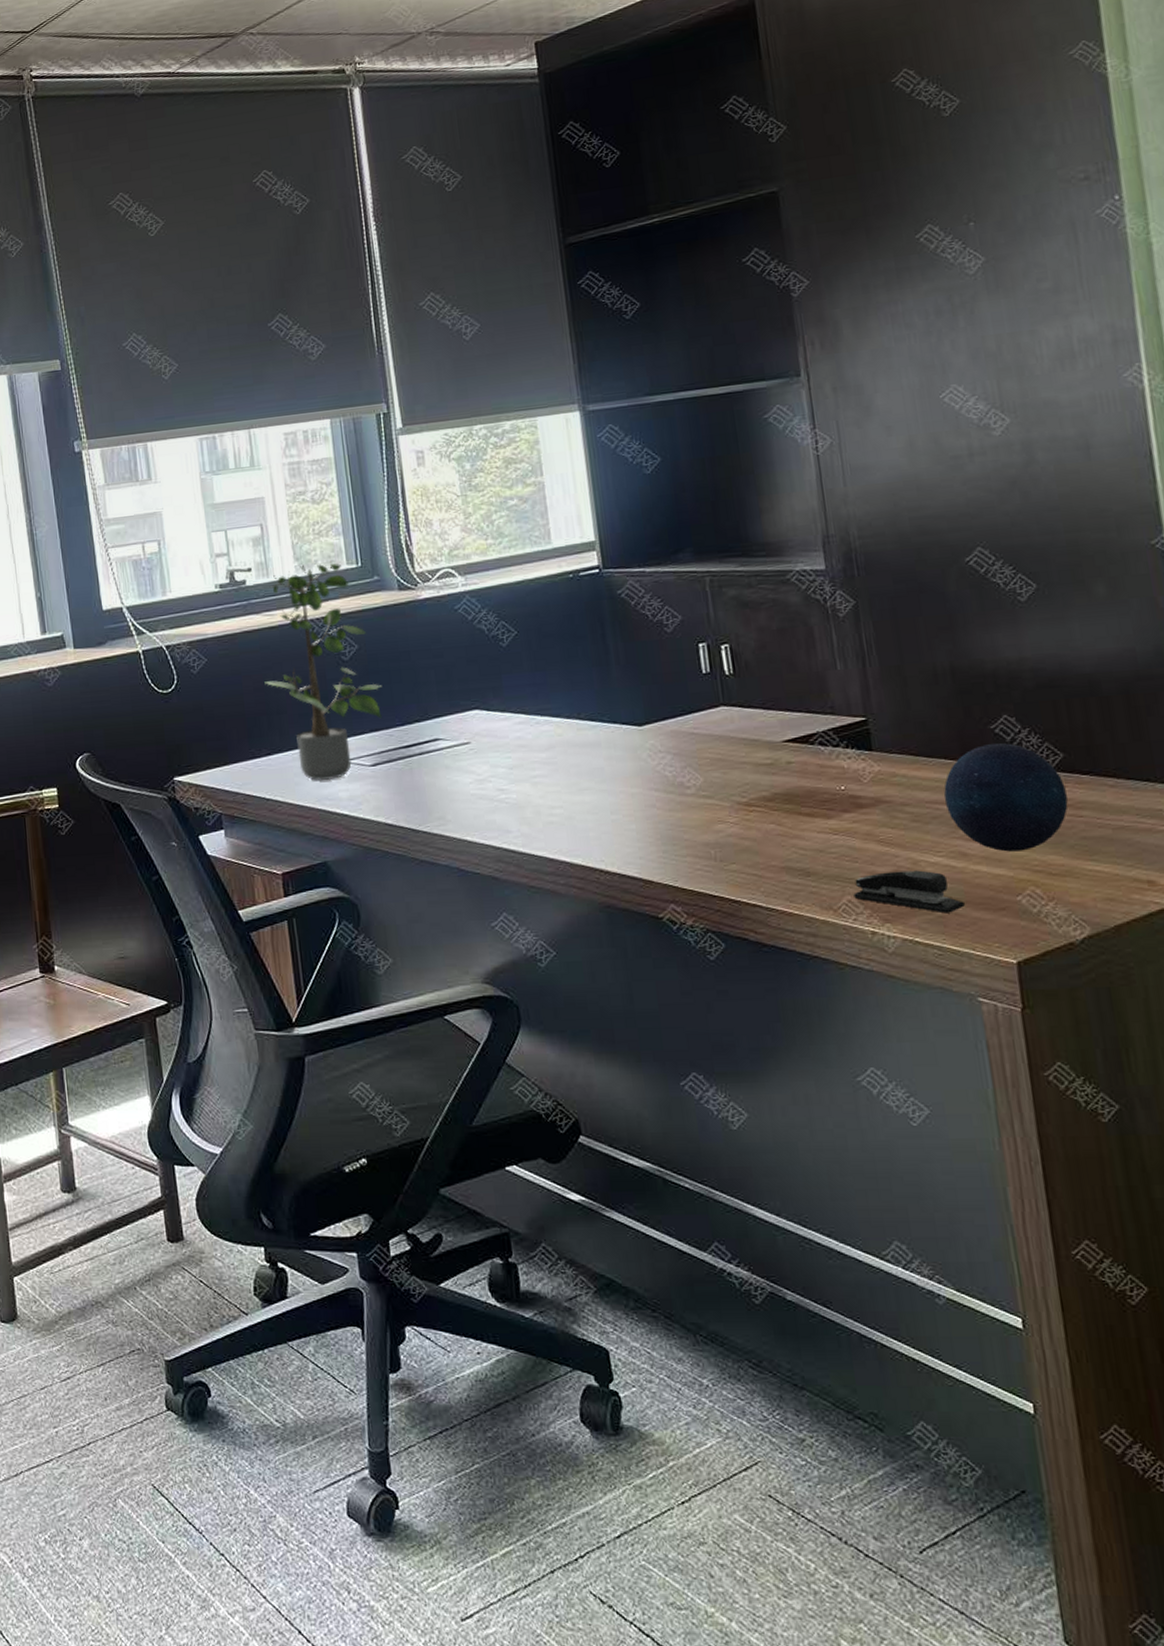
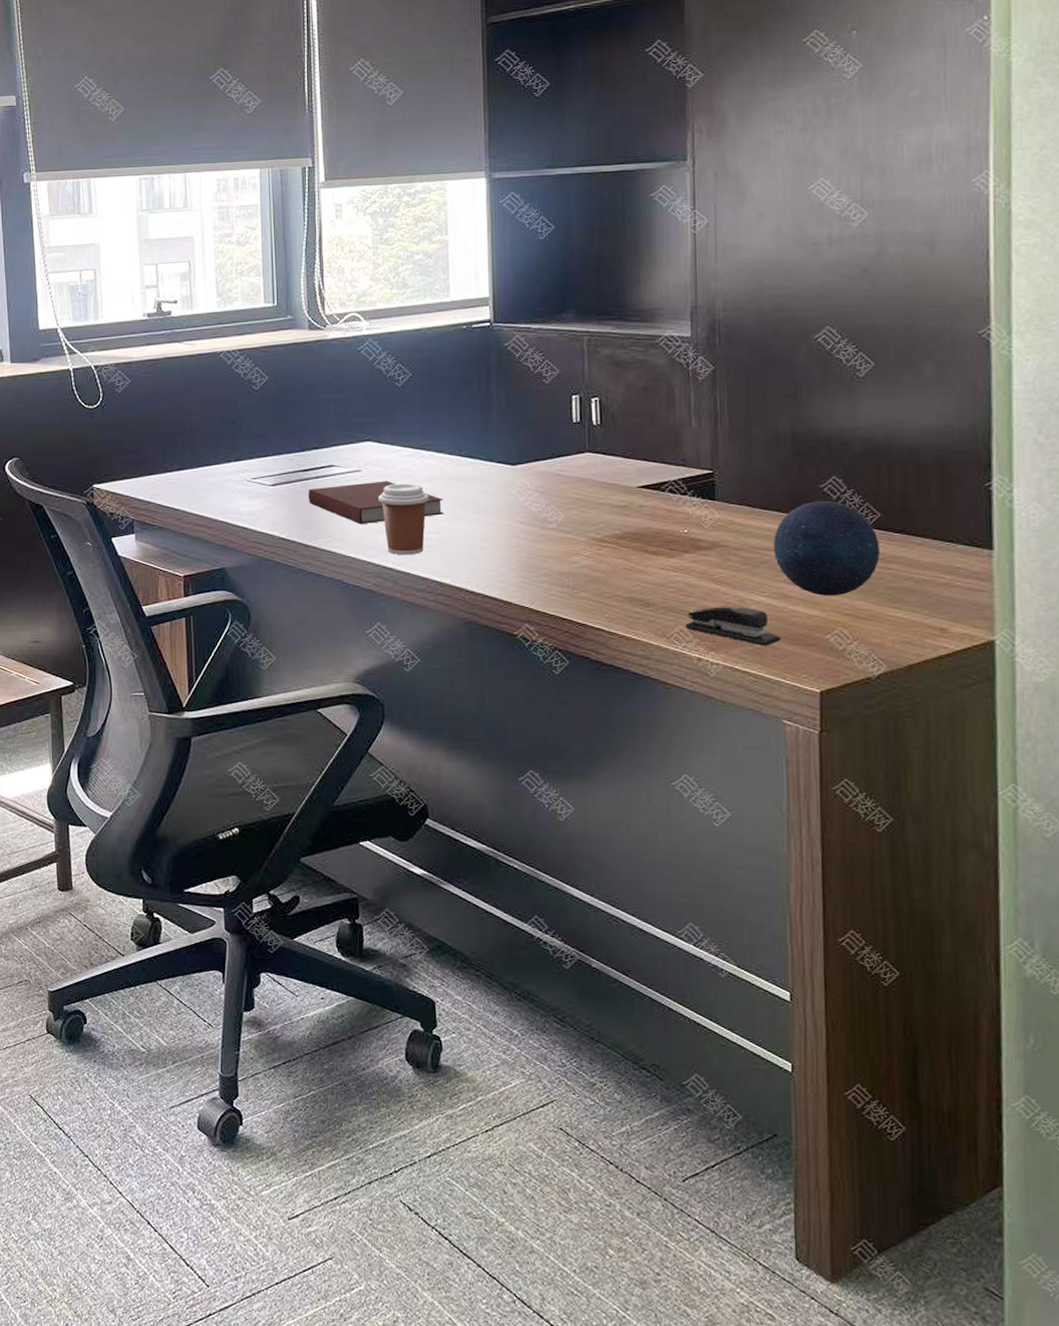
potted plant: present [264,558,383,781] -> none [181,296,287,495]
notebook: none [412,752,568,802] -> present [308,481,444,524]
coffee cup: none [492,753,549,835] -> present [378,483,429,555]

